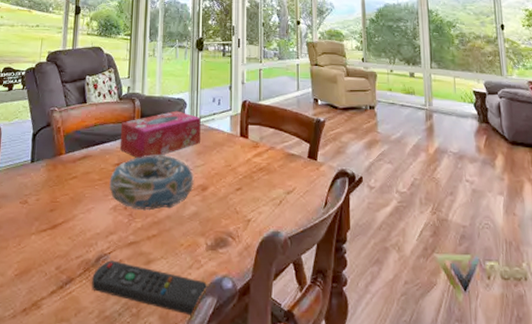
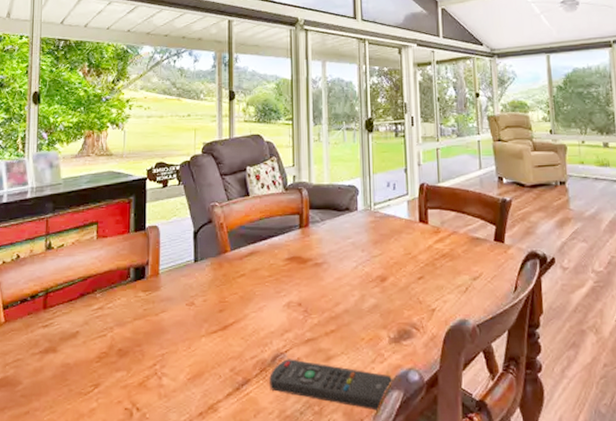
decorative bowl: present [109,154,195,211] -> none [280,246,373,306]
tissue box: present [119,110,201,159] -> none [288,198,376,252]

